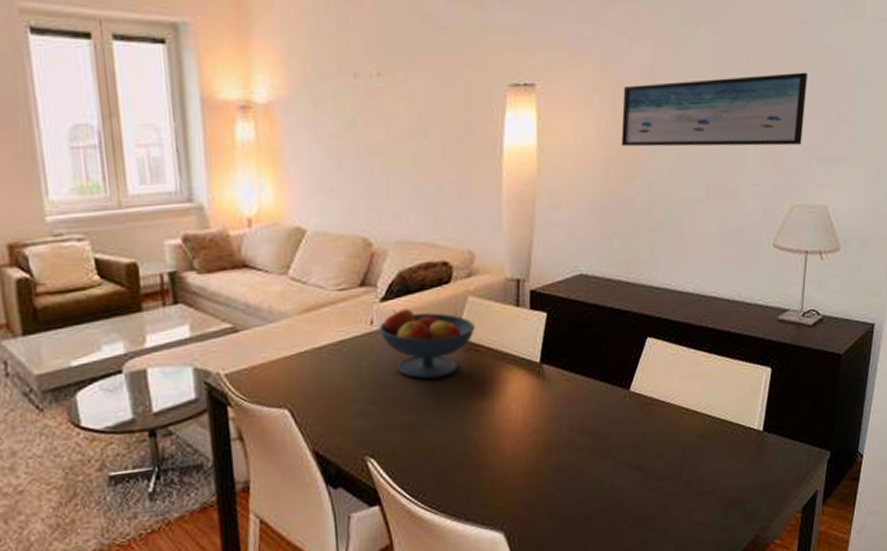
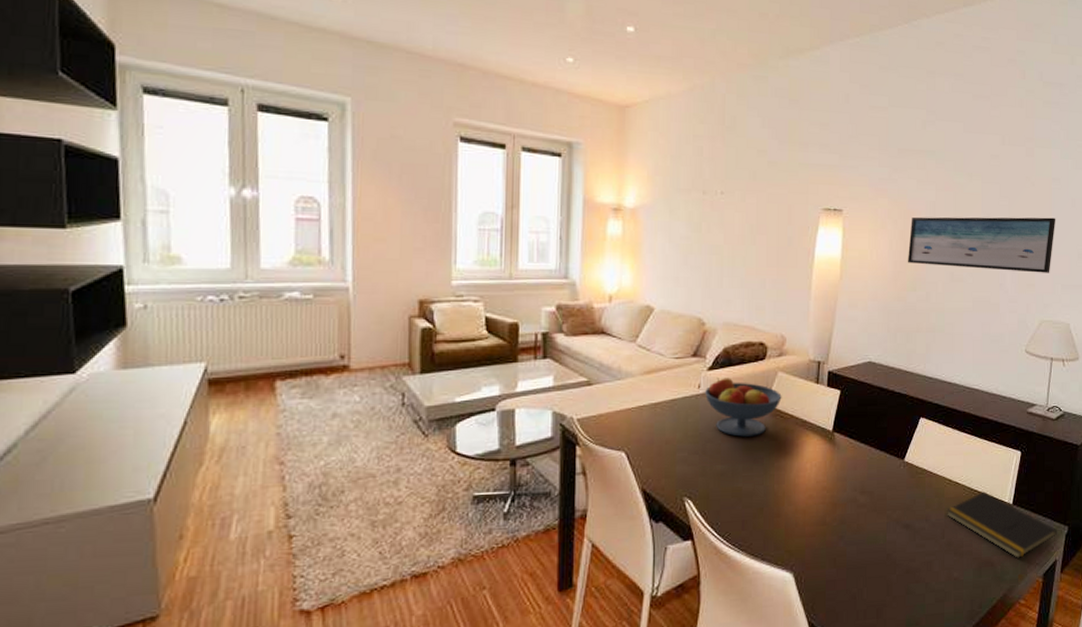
notepad: none [684,419,819,493] -> present [947,491,1058,558]

